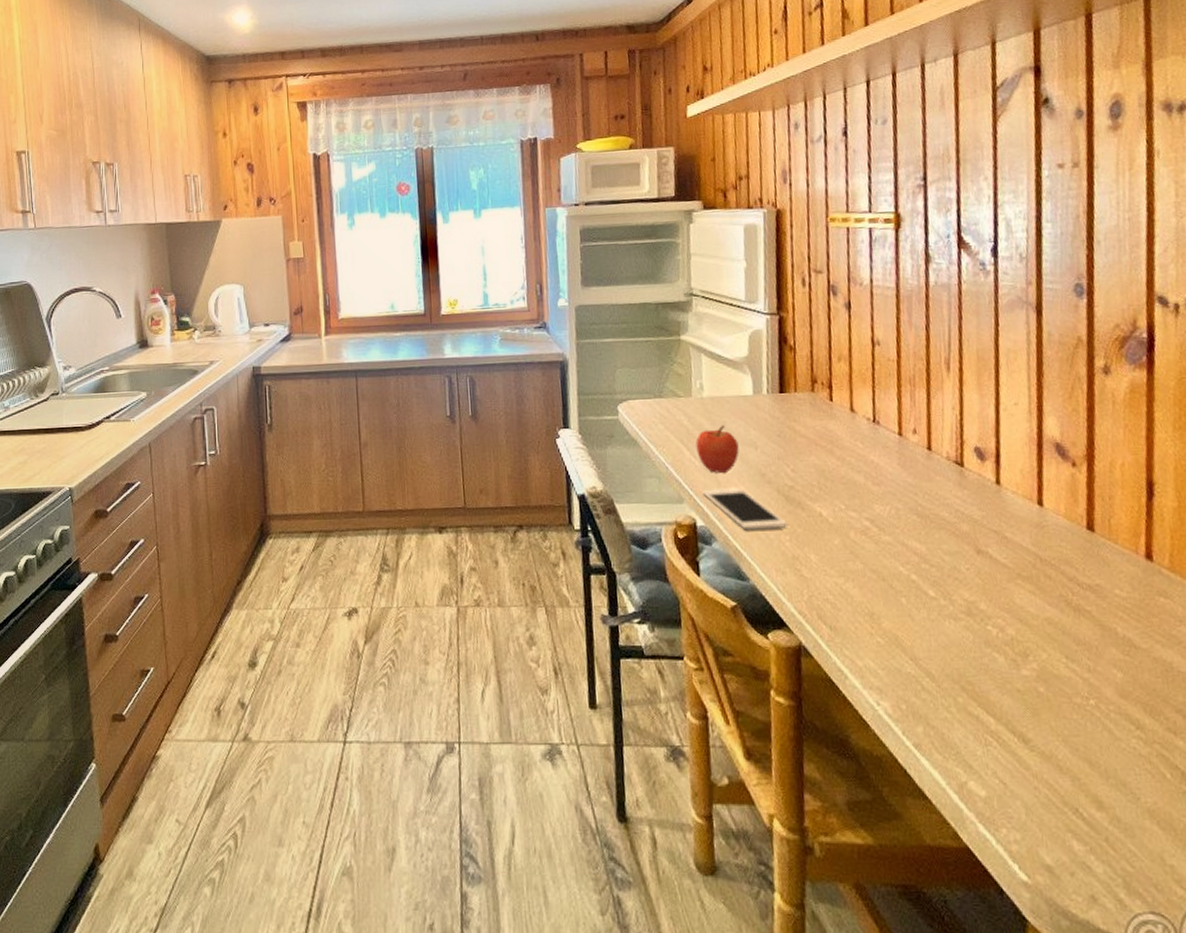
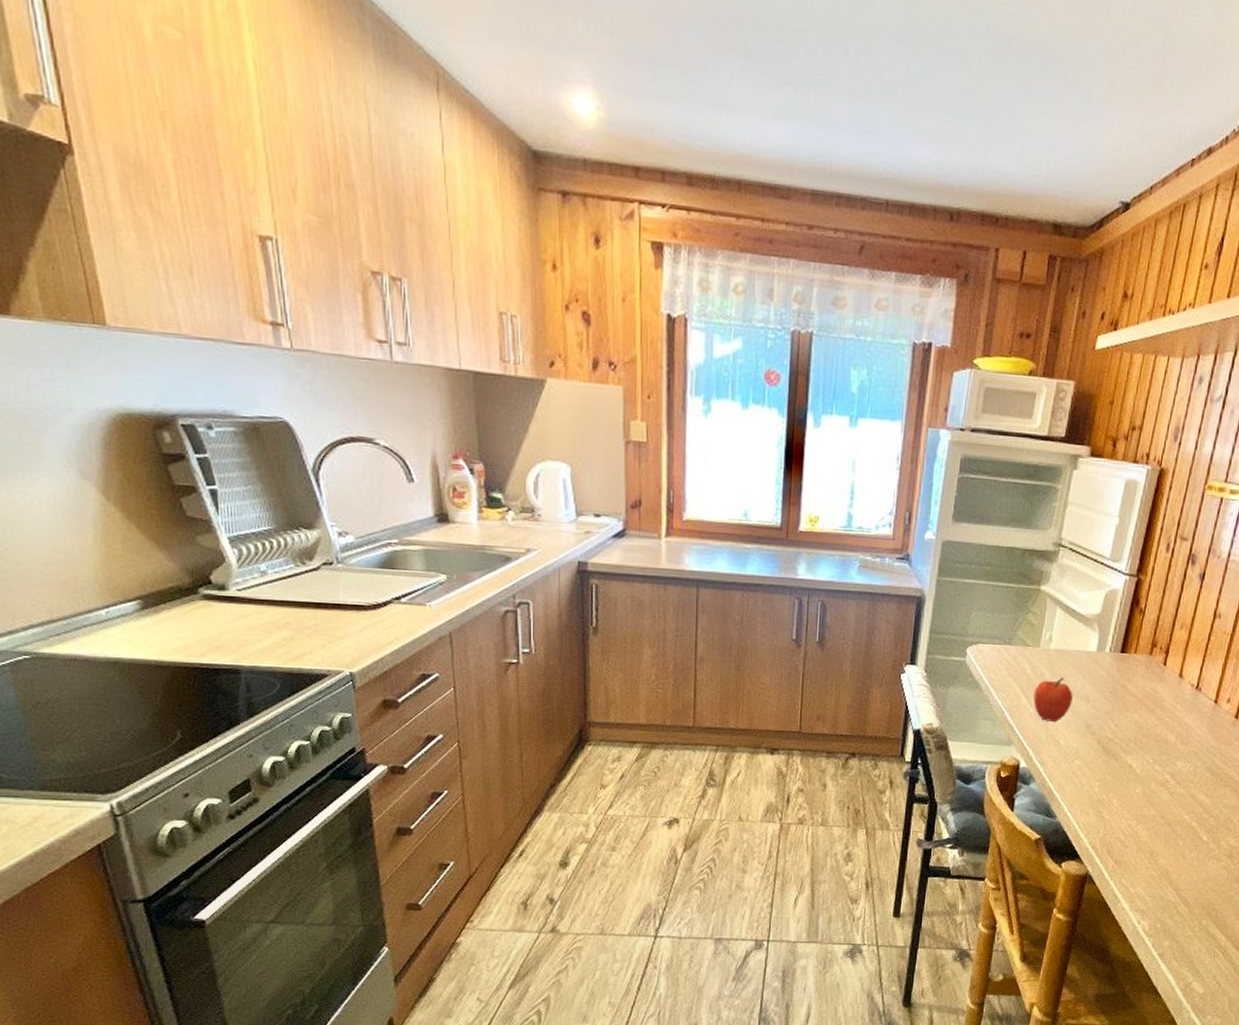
cell phone: present [702,488,787,531] -> none [1030,735,1100,776]

